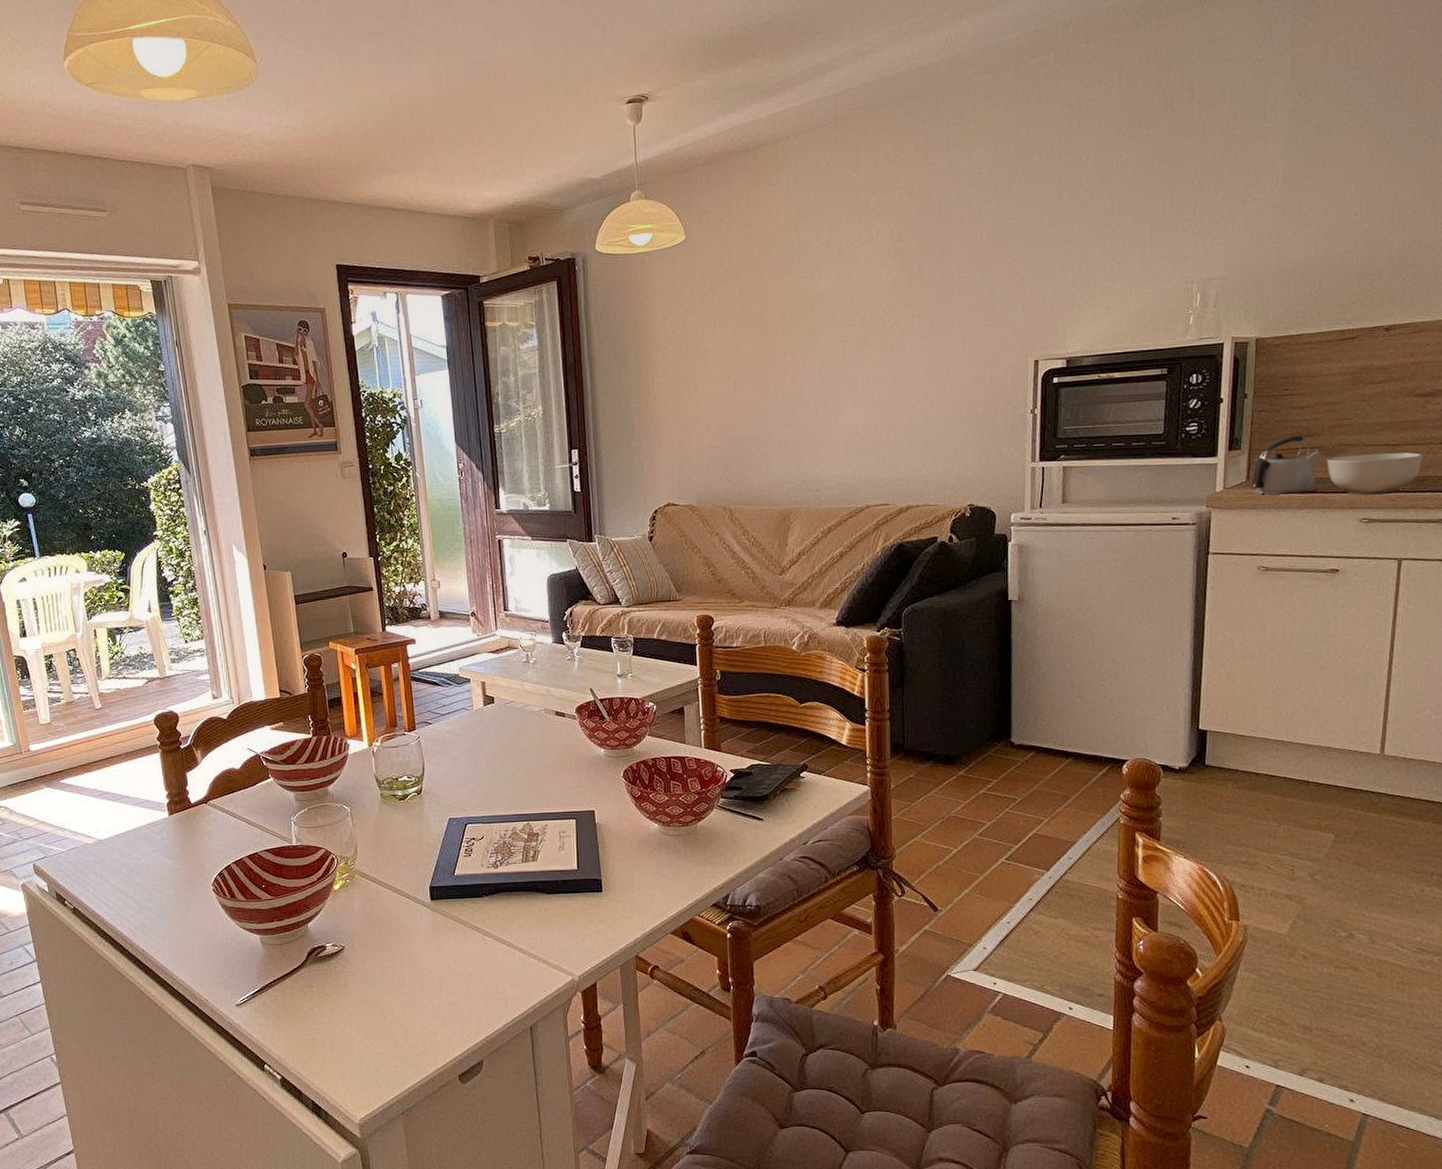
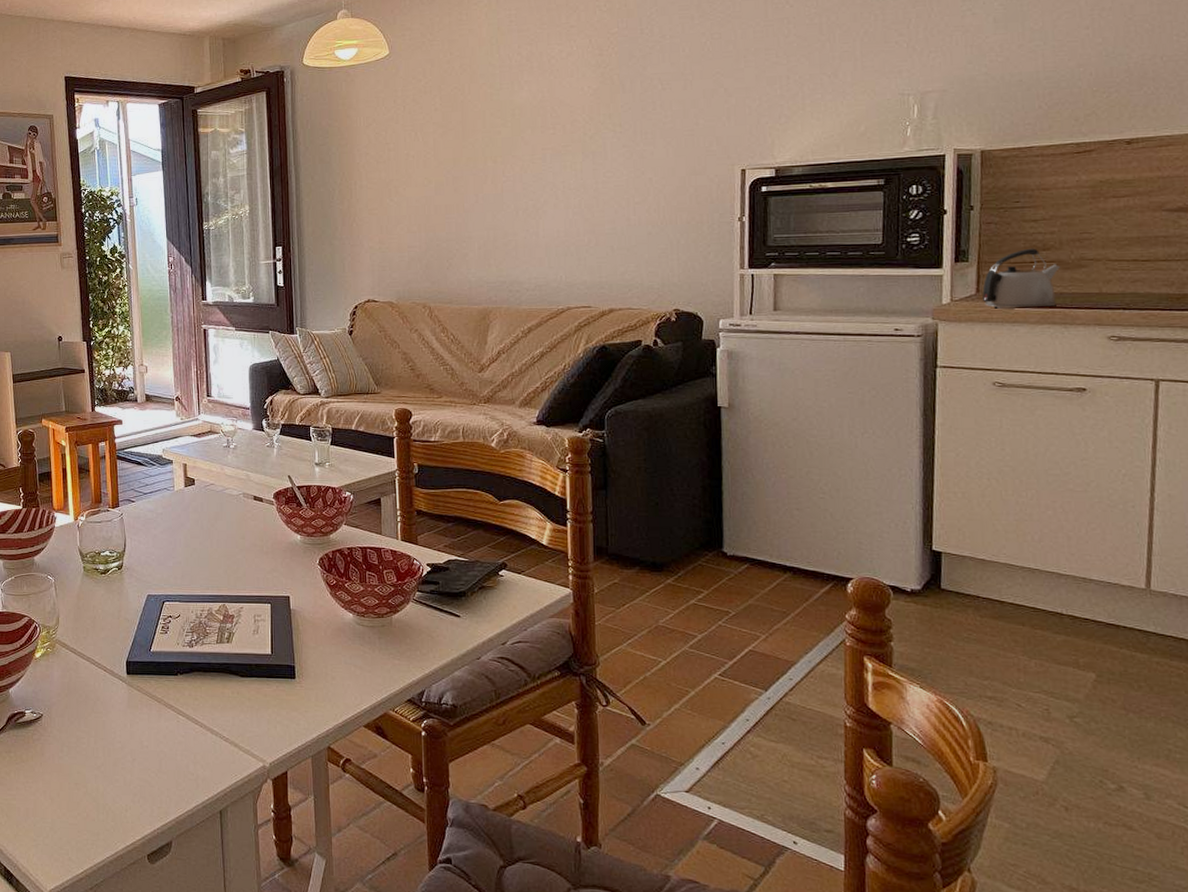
bowl: present [1326,452,1424,496] -> none [1066,268,1179,313]

